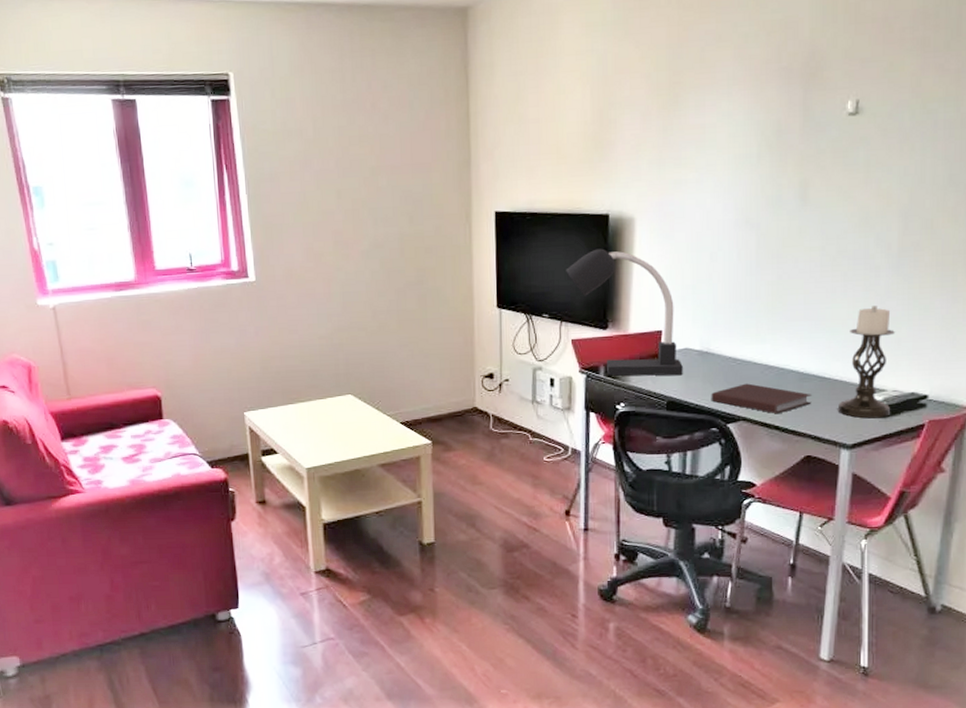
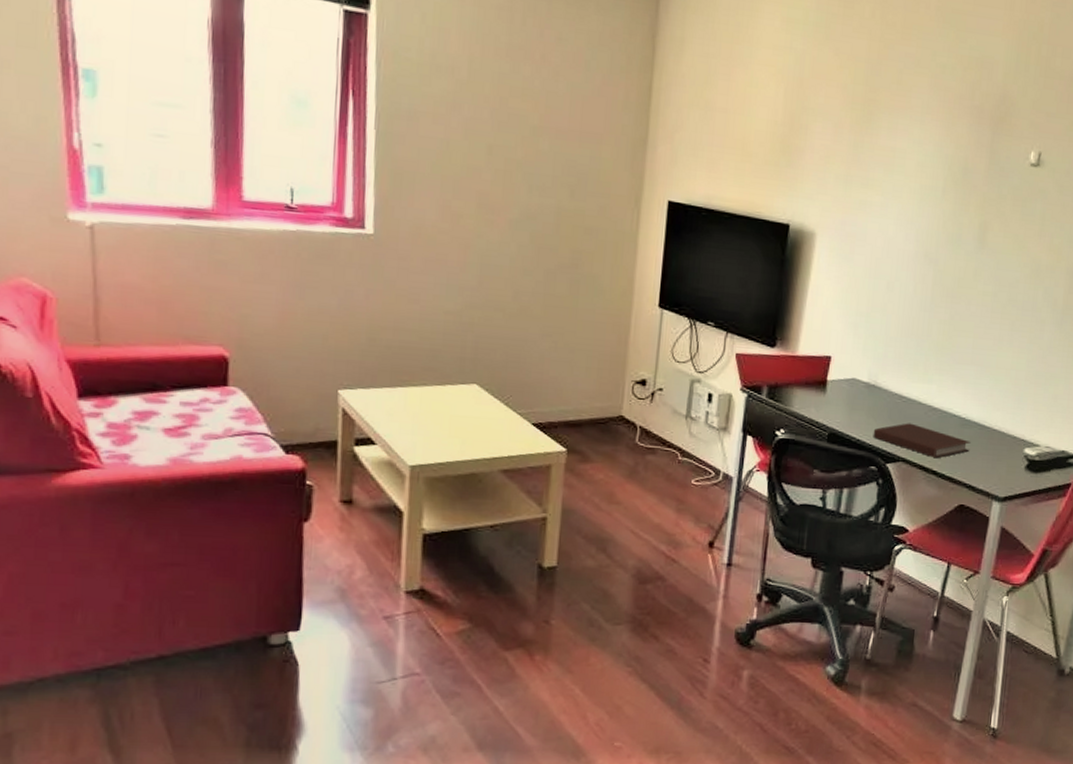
desk lamp: present [566,248,683,376] -> none [738,259,849,407]
candle holder: present [837,306,896,419] -> none [993,359,1054,473]

